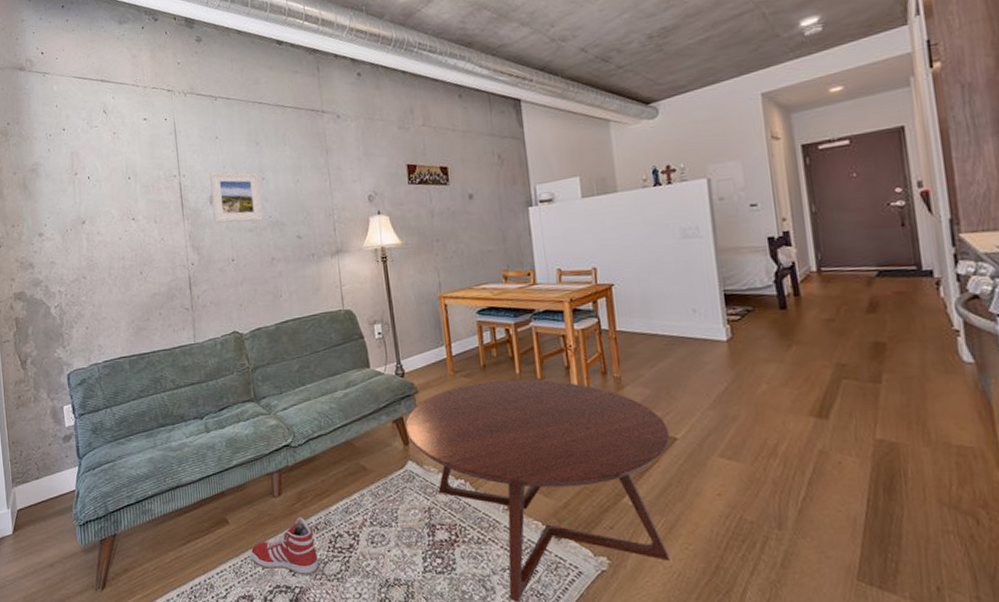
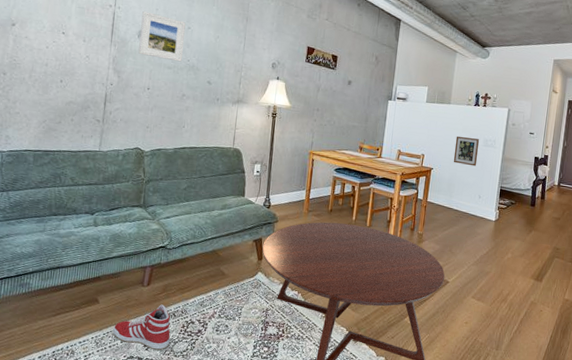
picture frame: none [637,230,679,271] -> present [453,135,480,167]

